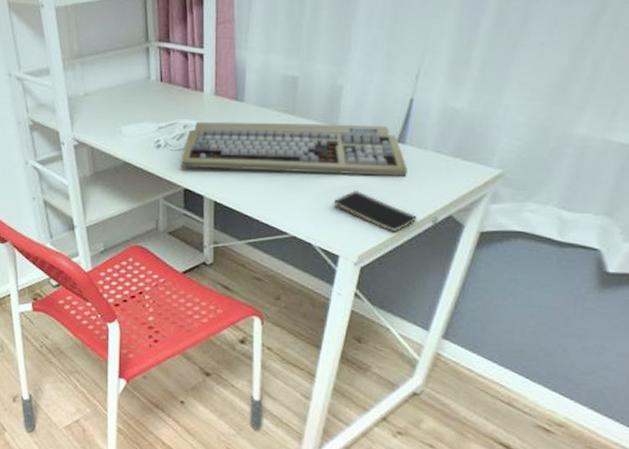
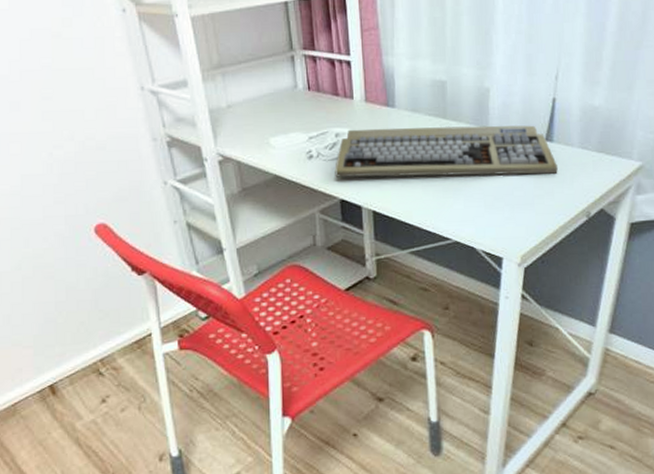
smartphone: present [333,189,417,233] -> none [491,189,572,230]

